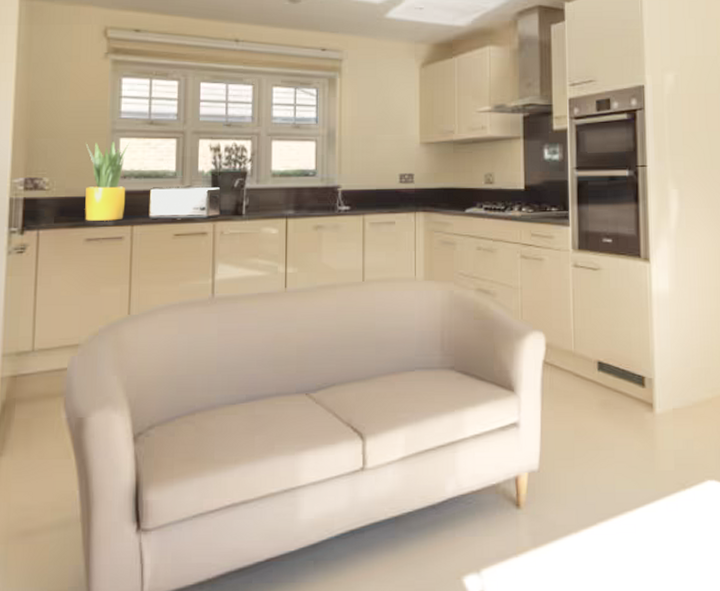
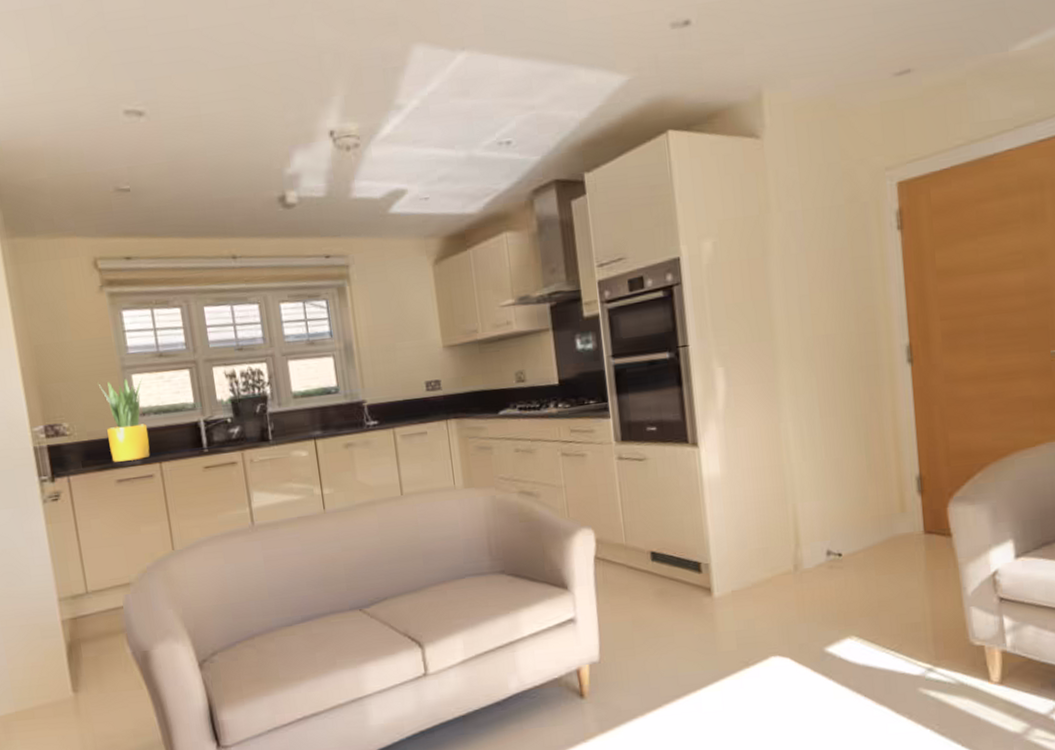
toaster: present [148,187,221,219] -> none [171,415,247,454]

